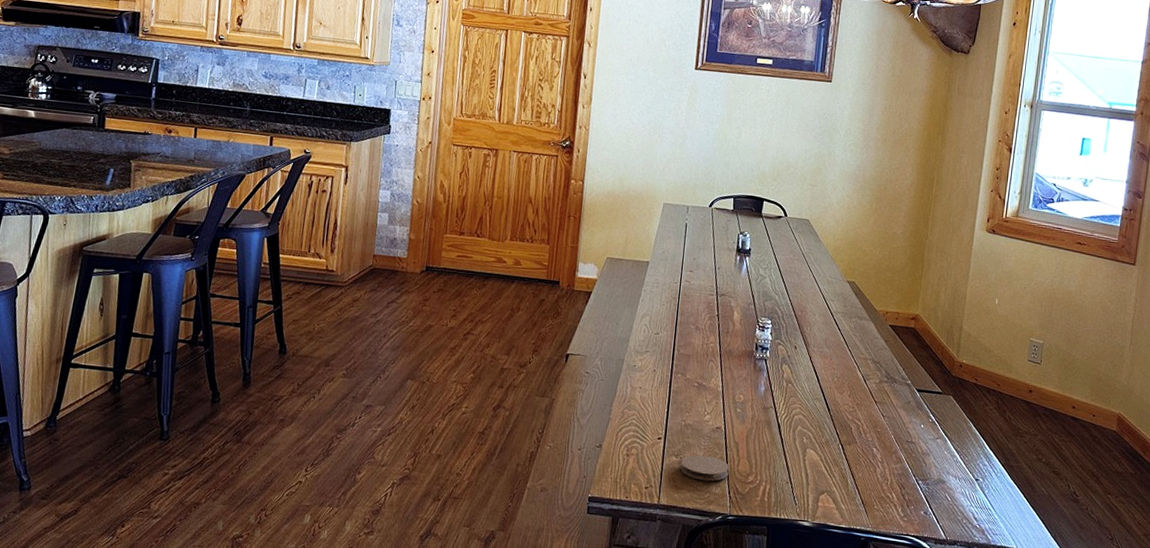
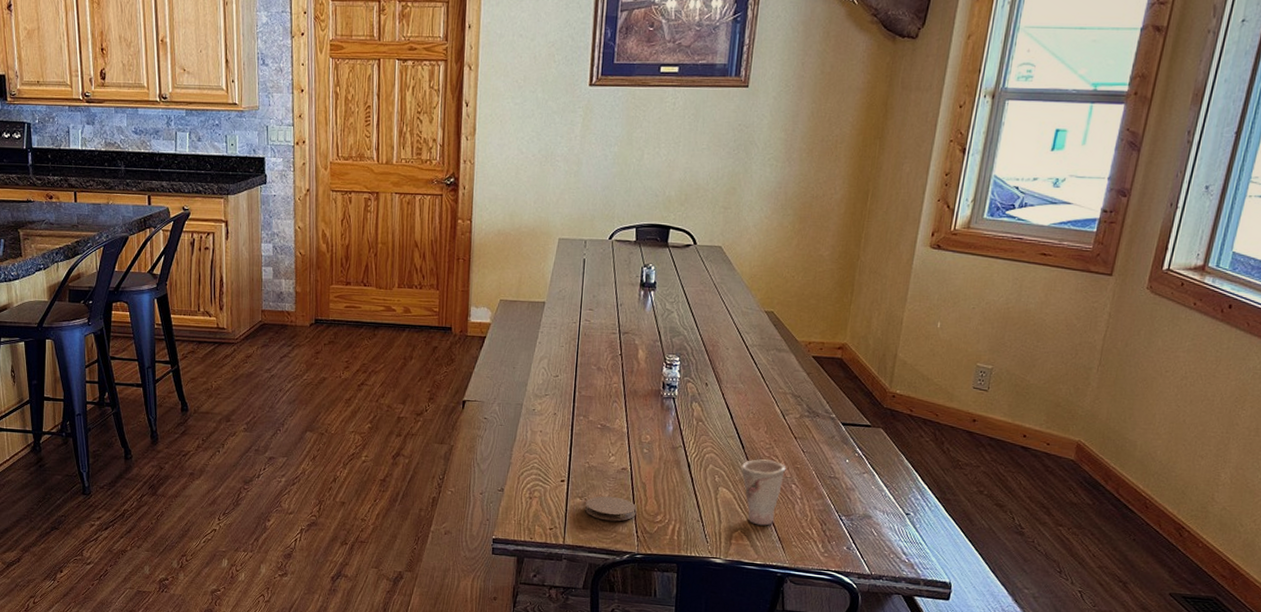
cup: none [827,422,868,489] -> present [741,459,786,526]

